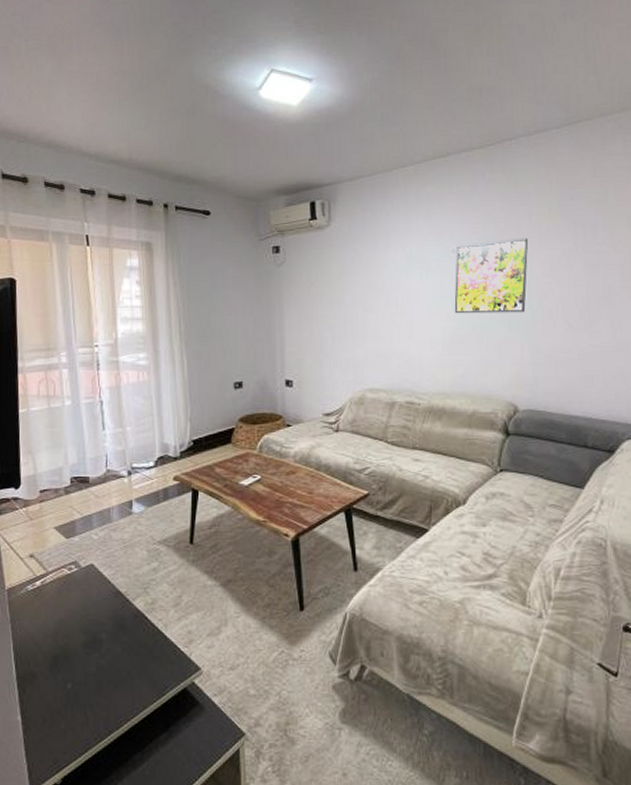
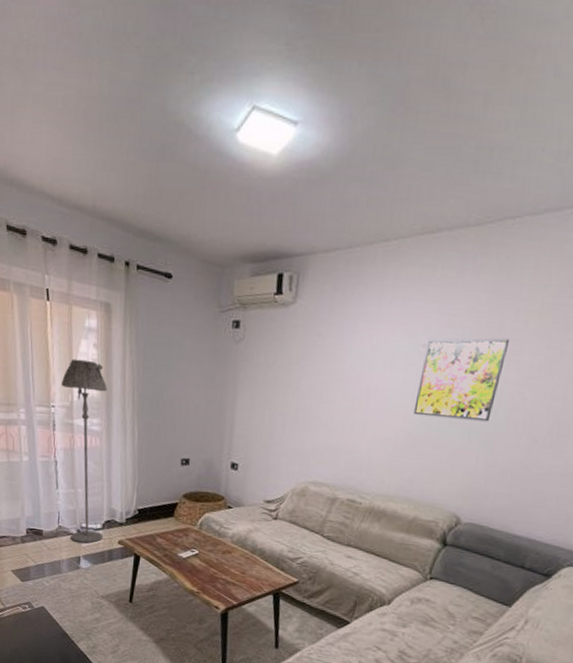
floor lamp: none [105,297,156,485] -> present [62,358,107,543]

